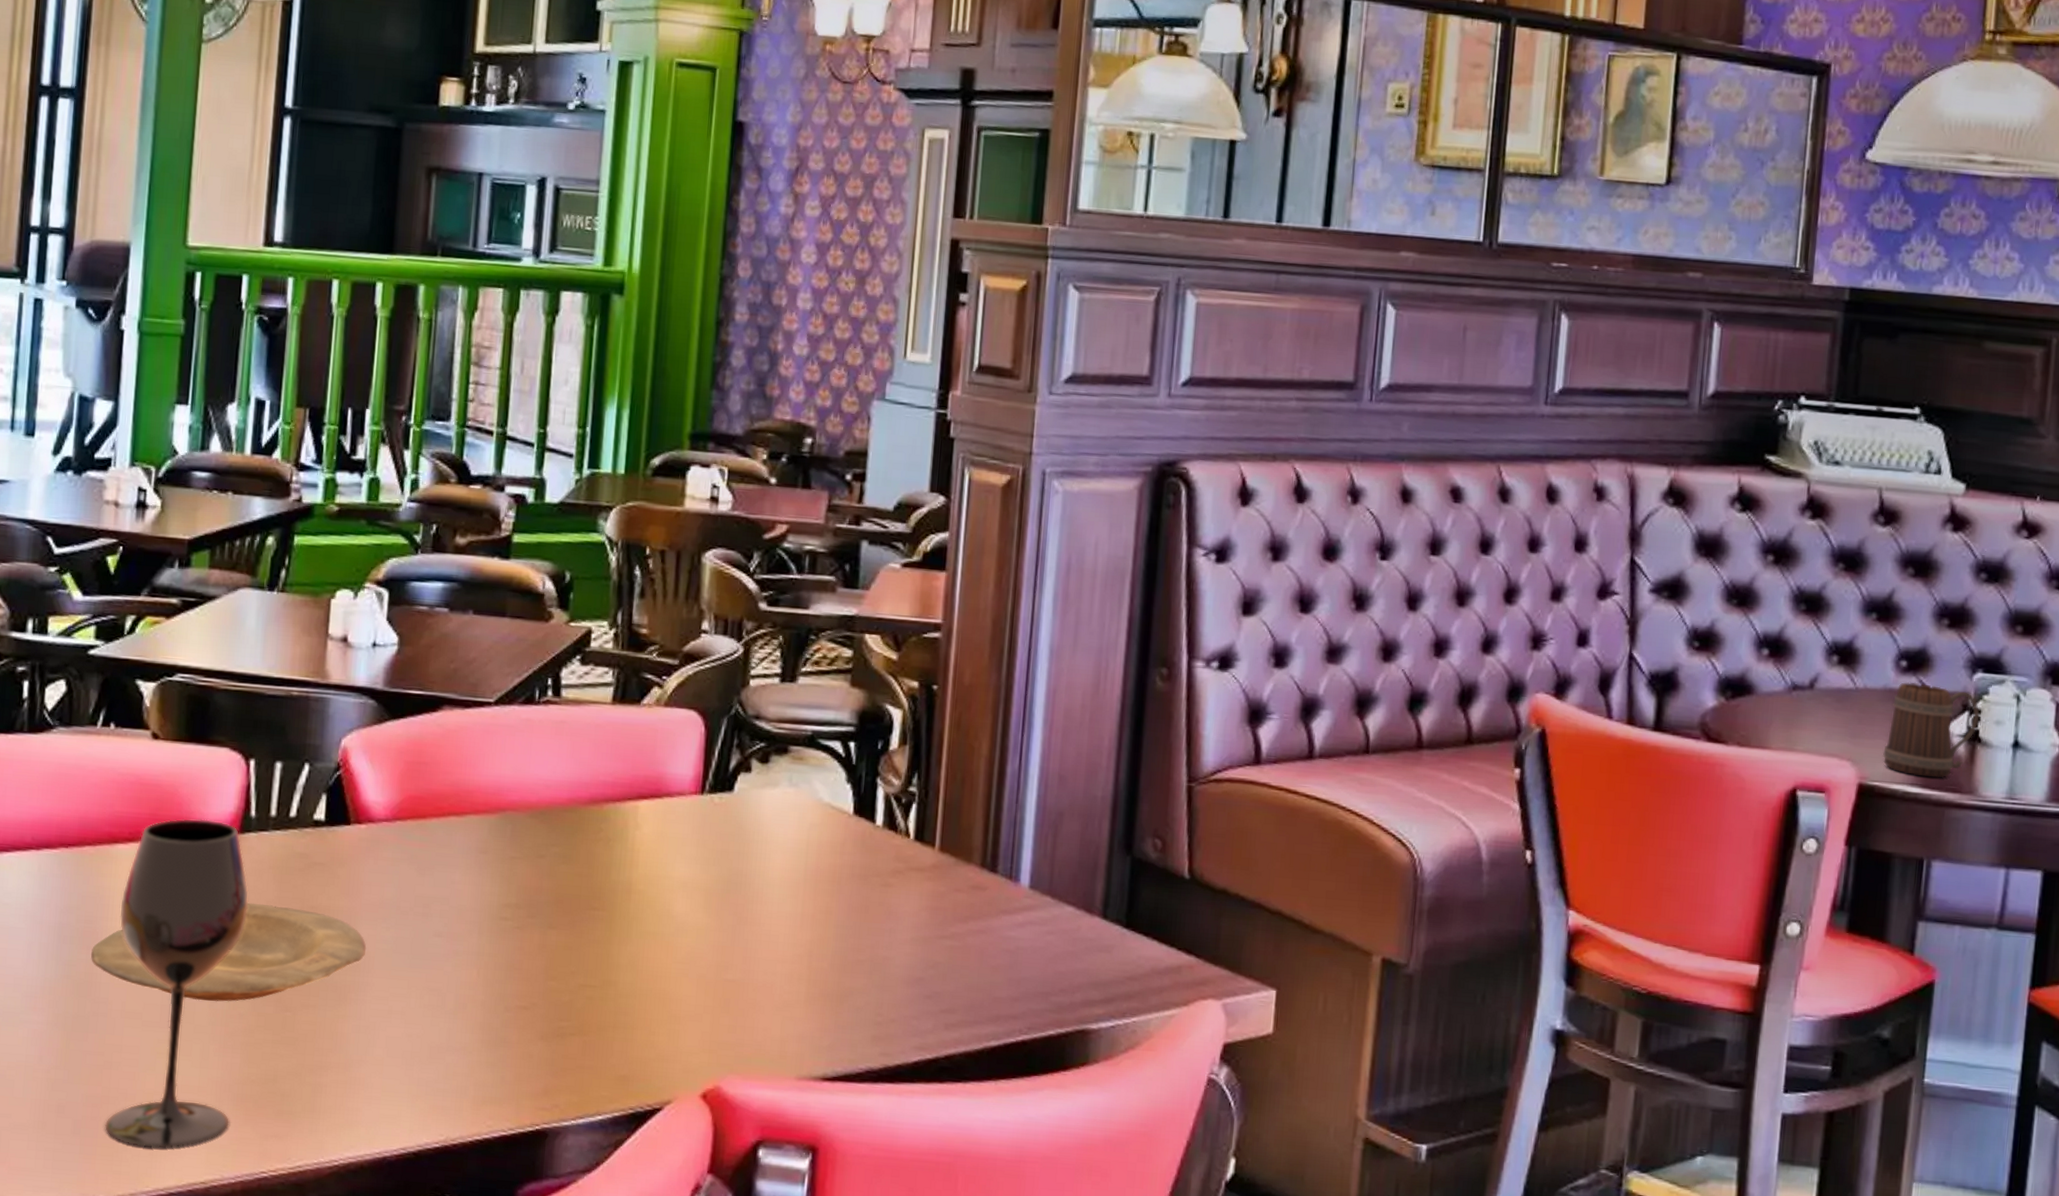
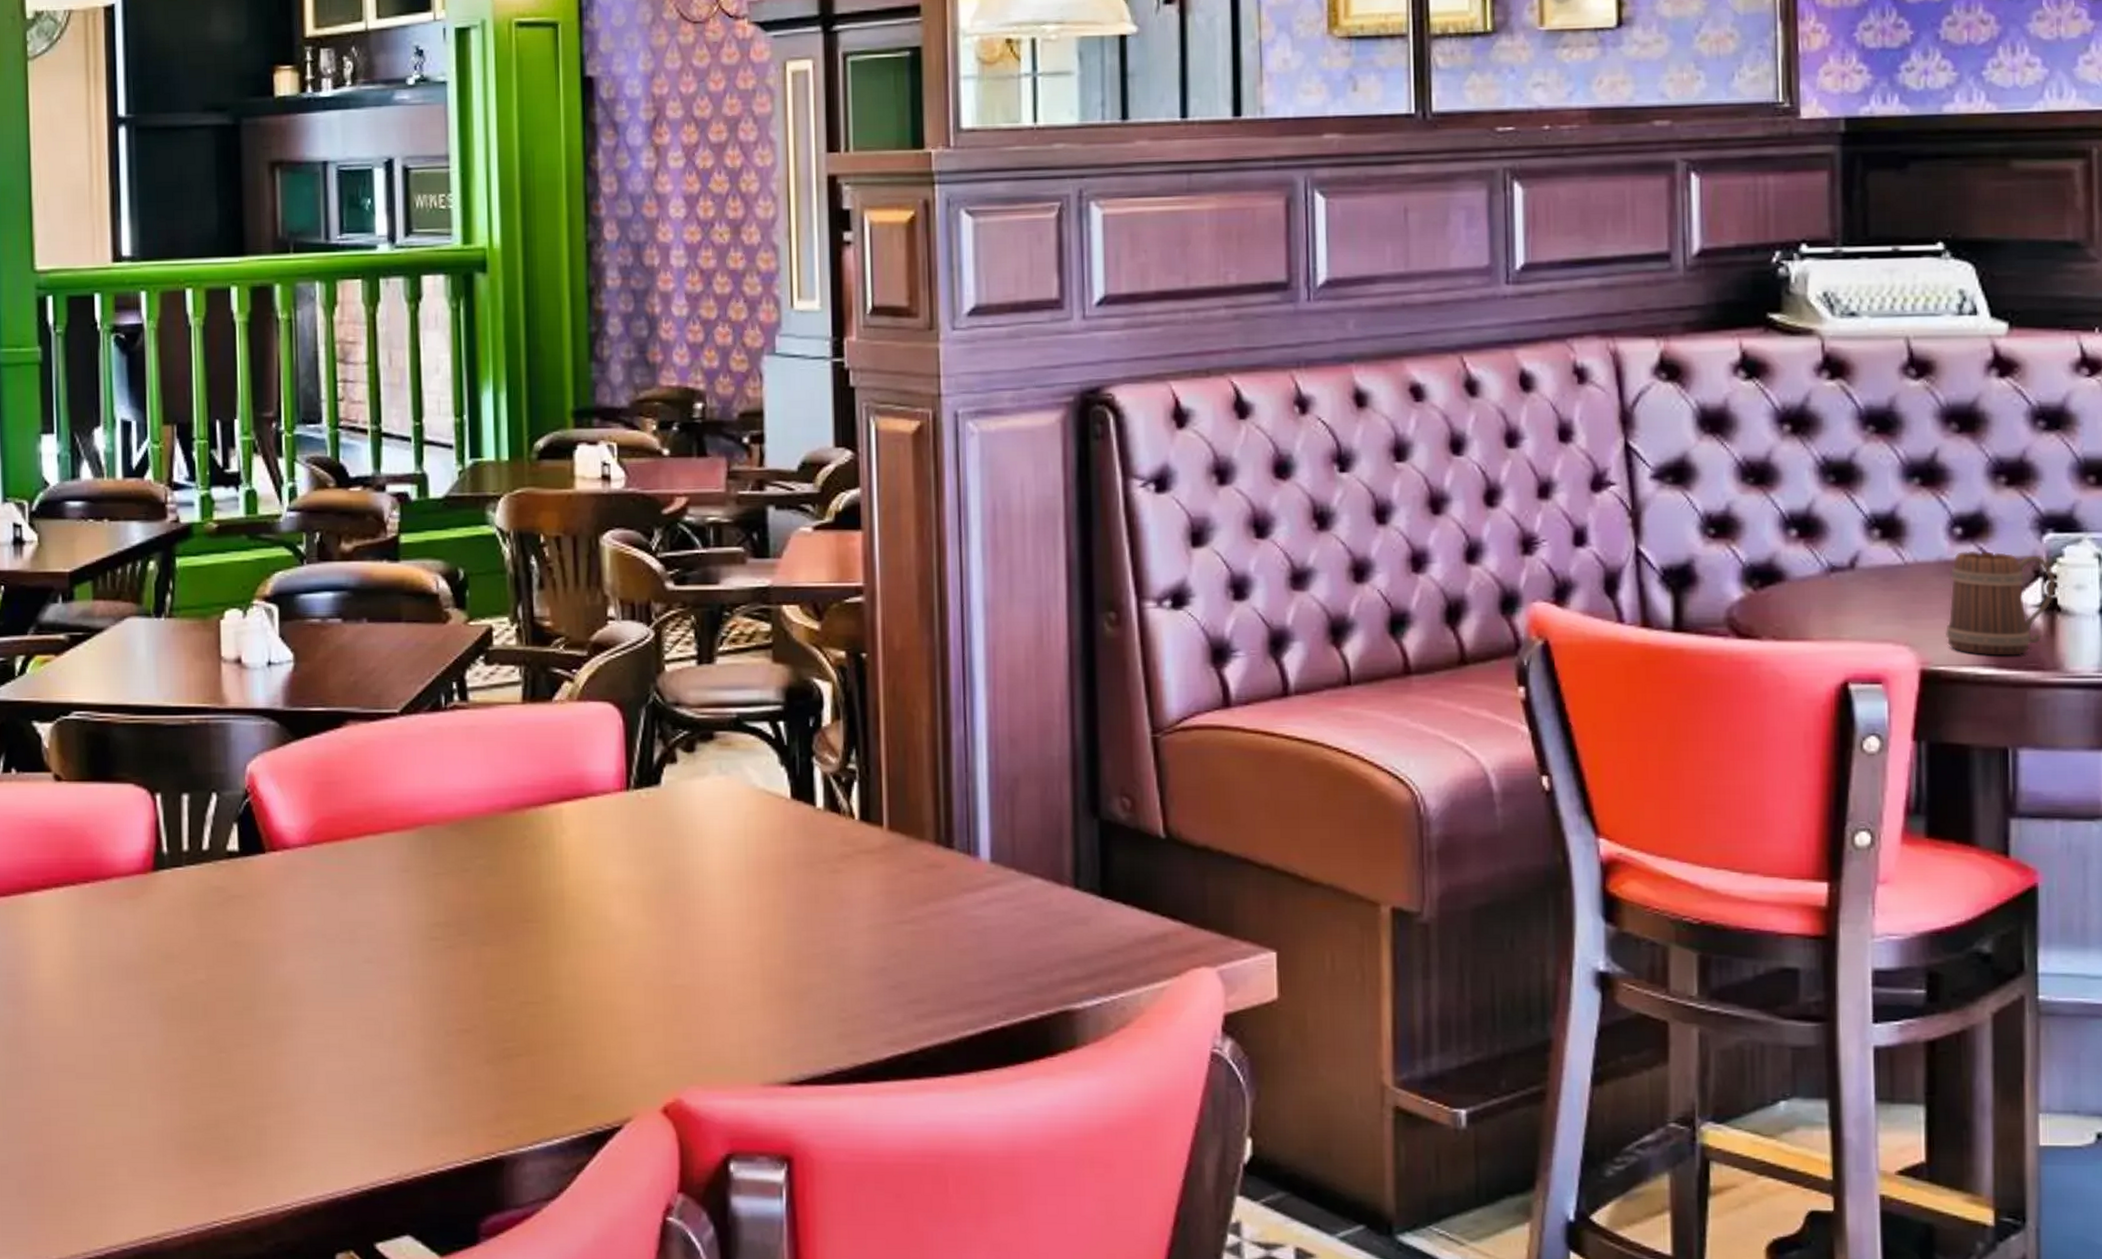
plate: present [91,902,367,1002] -> none [18,942,296,1048]
wineglass: present [105,818,249,1148] -> none [41,860,175,1204]

